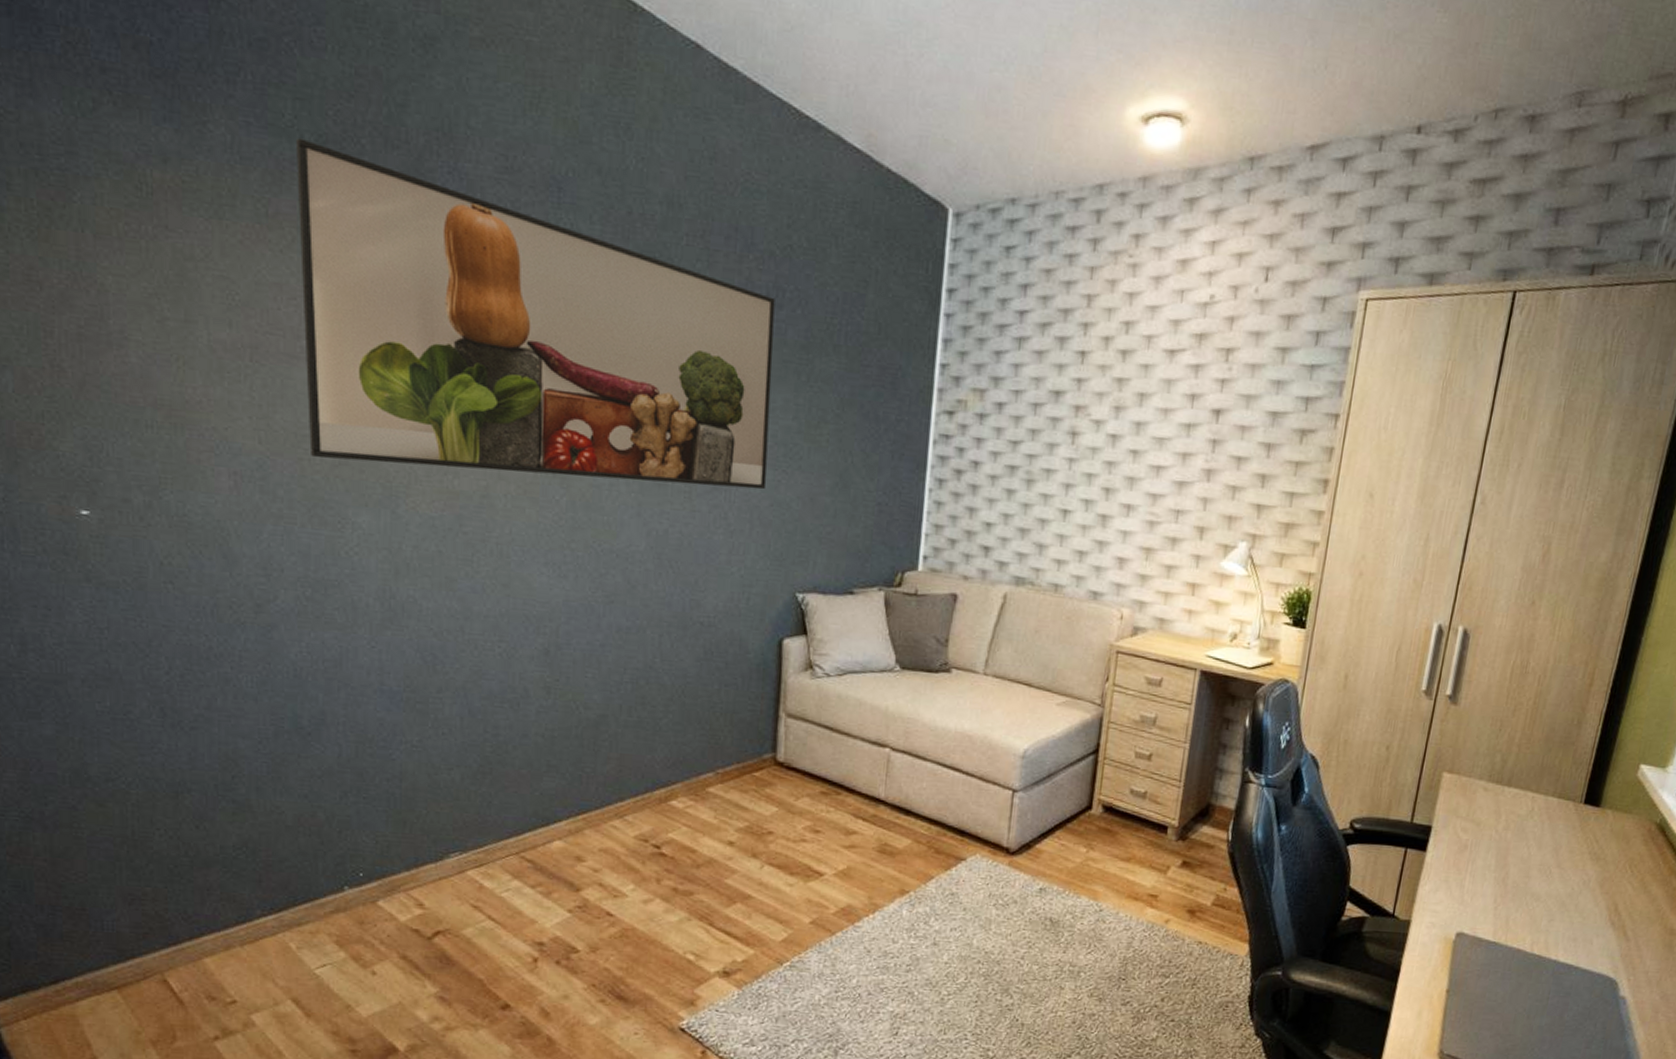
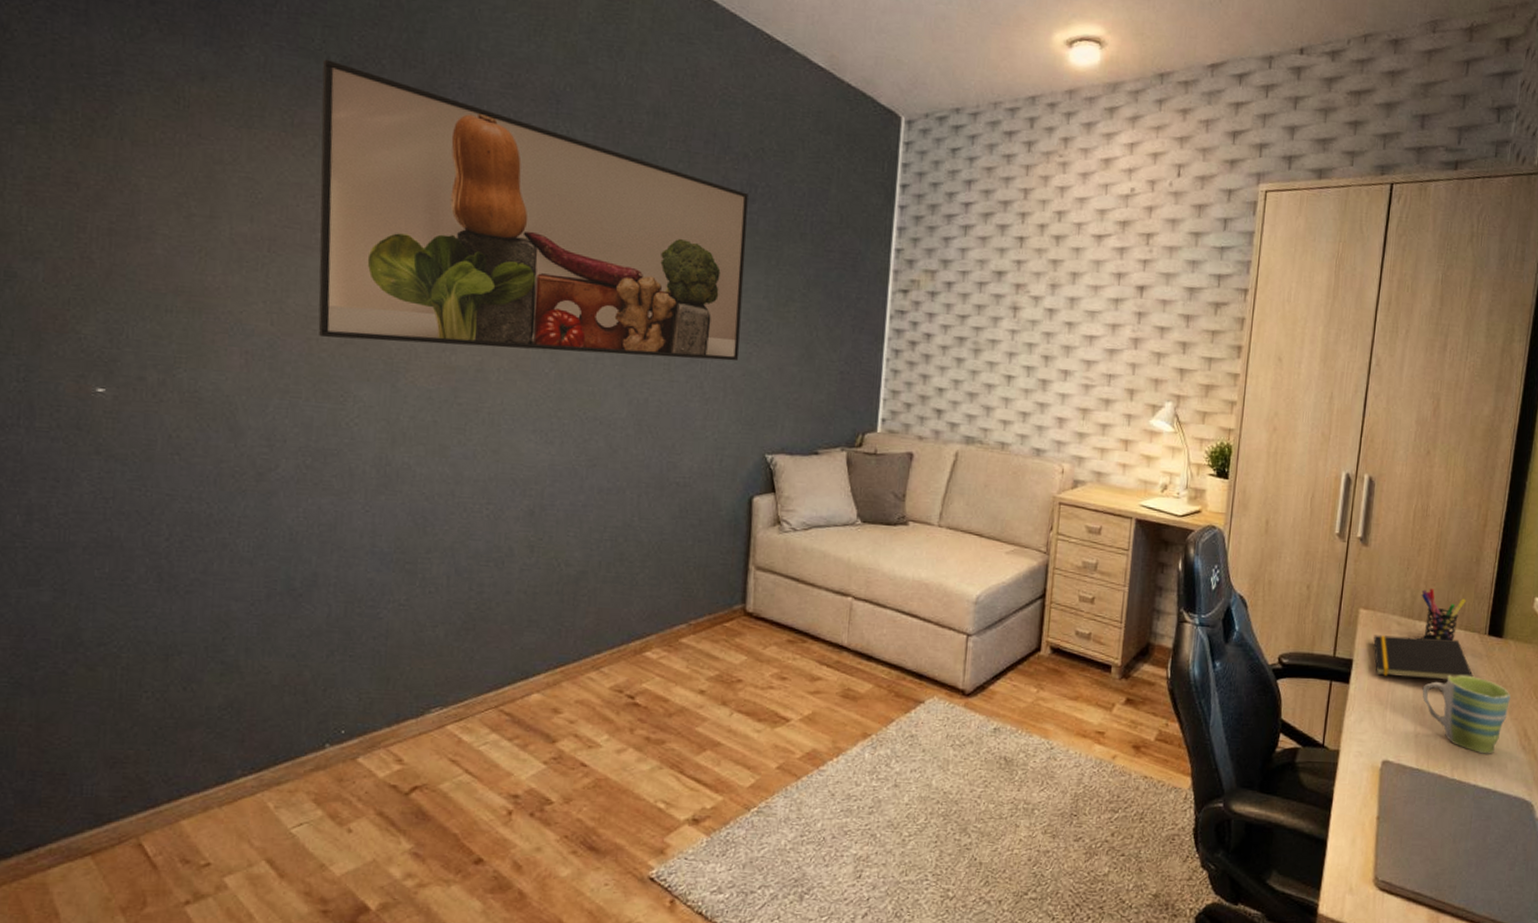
notepad: none [1456,800,1564,851] -> present [1373,635,1474,680]
mug: none [1505,845,1603,929] -> present [1422,674,1510,754]
pen holder: none [1511,752,1562,809] -> present [1421,588,1466,641]

